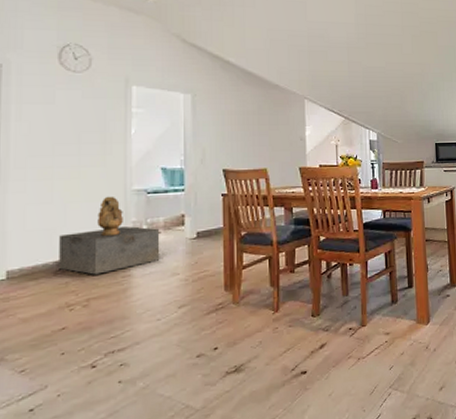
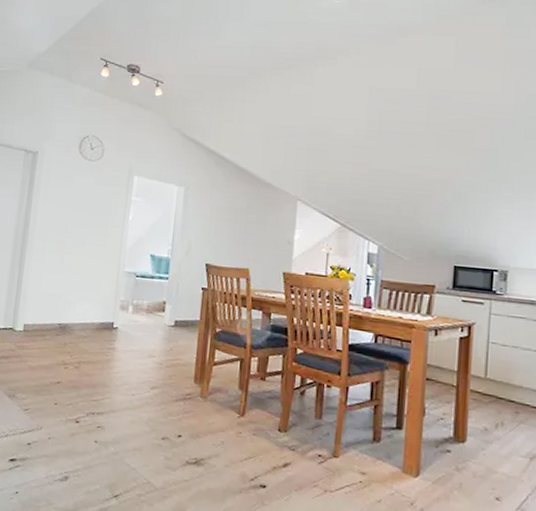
storage box: present [59,226,162,275] -> none [60,301,144,342]
decorative urn: present [97,196,123,237] -> none [93,274,115,311]

